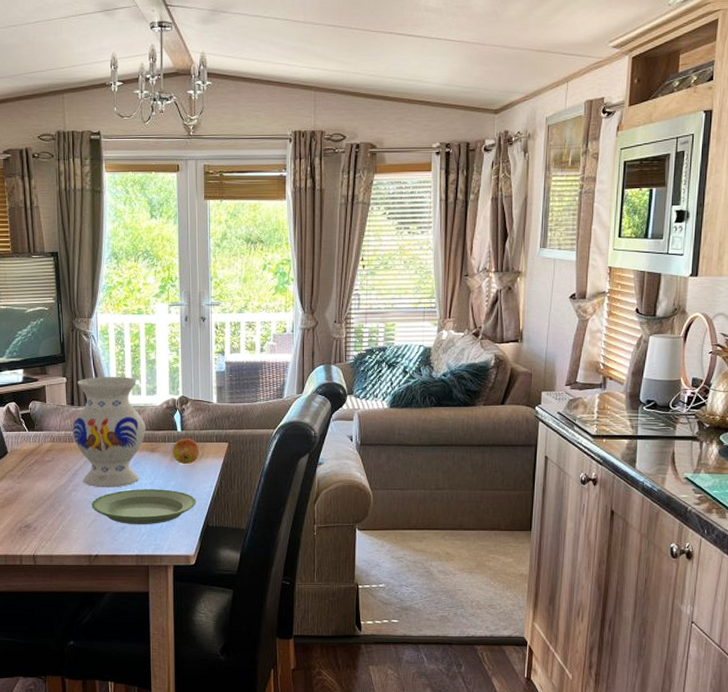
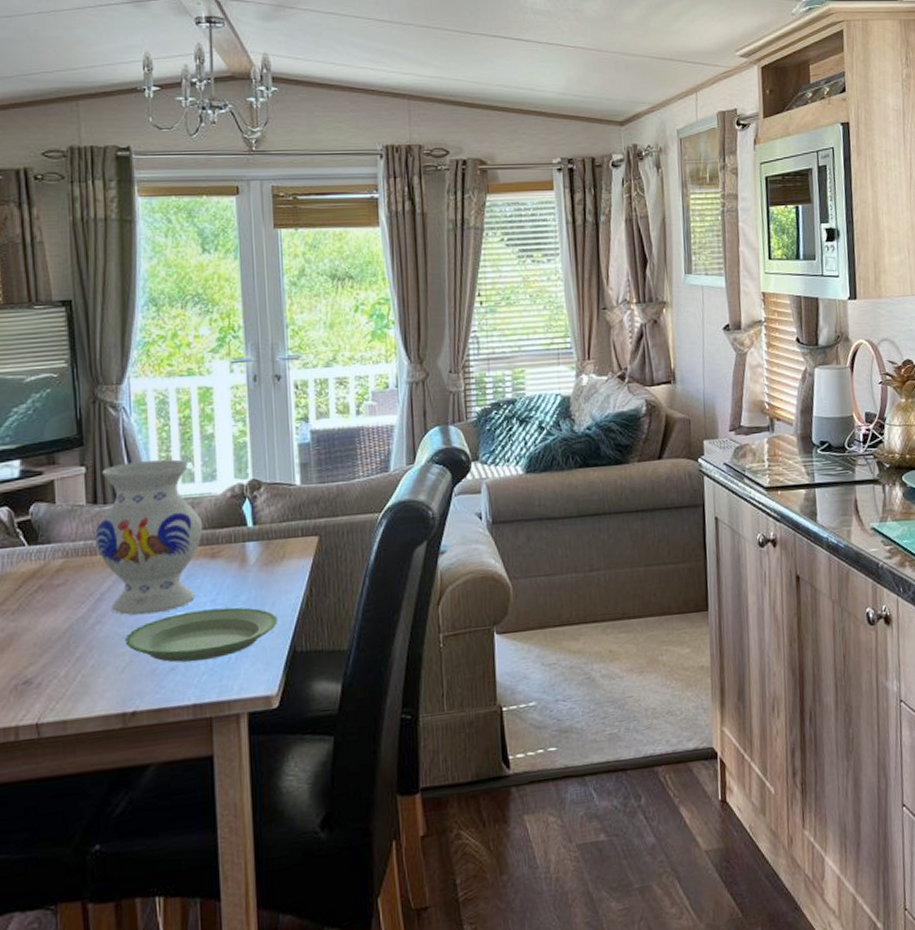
apple: present [172,438,200,465] -> none [241,534,280,571]

